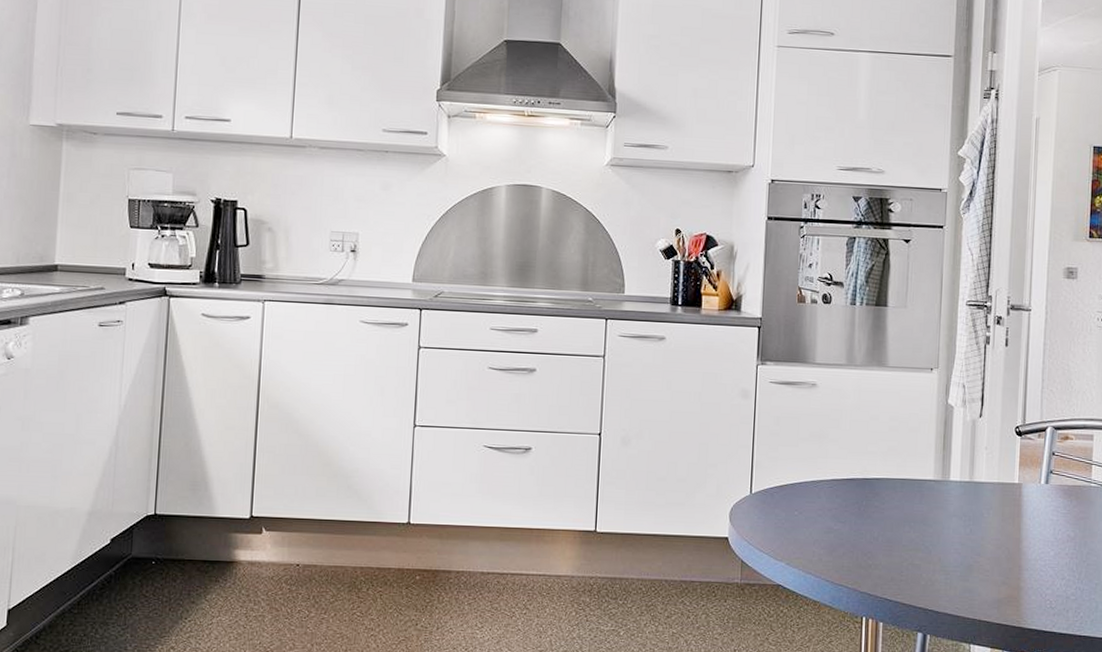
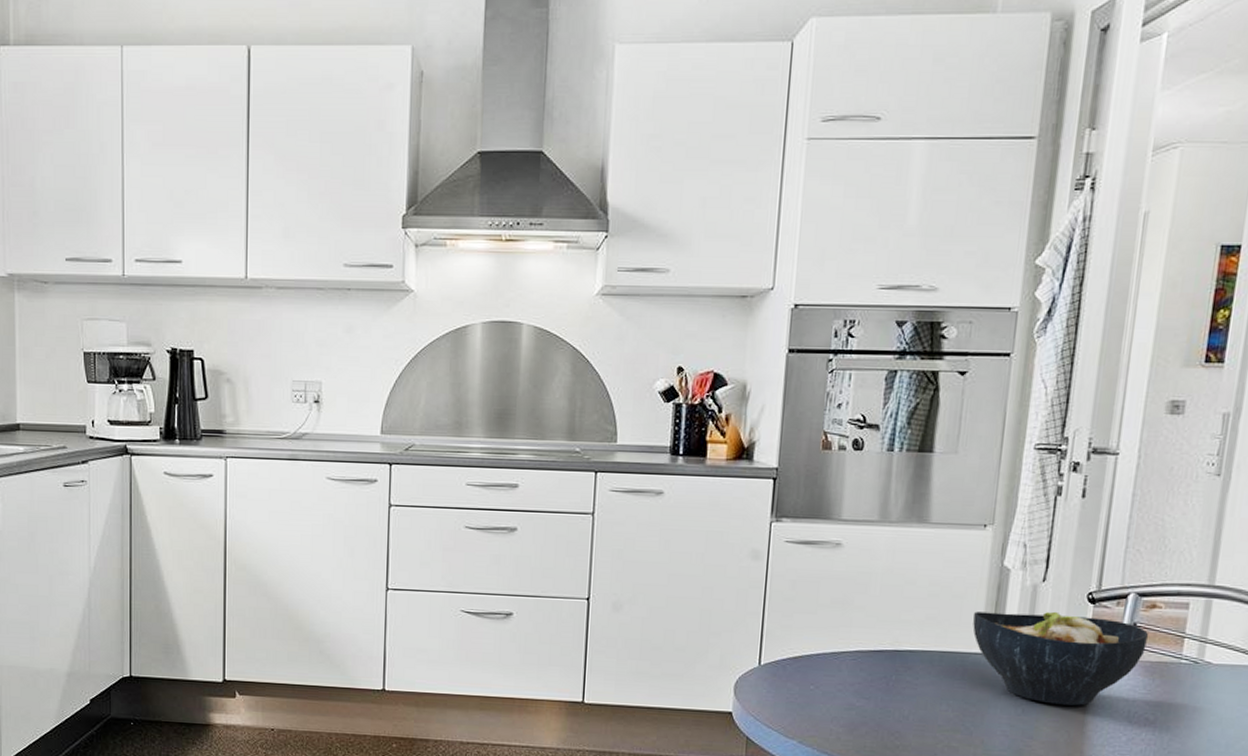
bowl: none [926,443,1064,525] -> present [973,611,1148,706]

